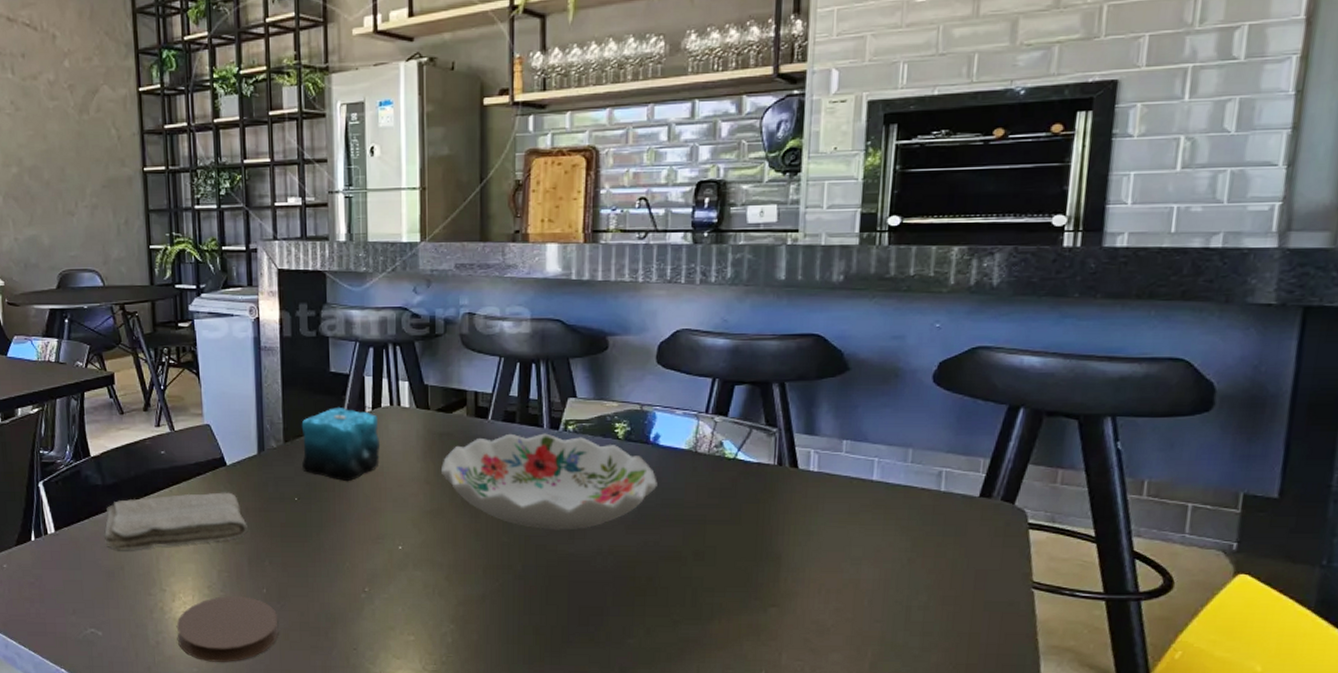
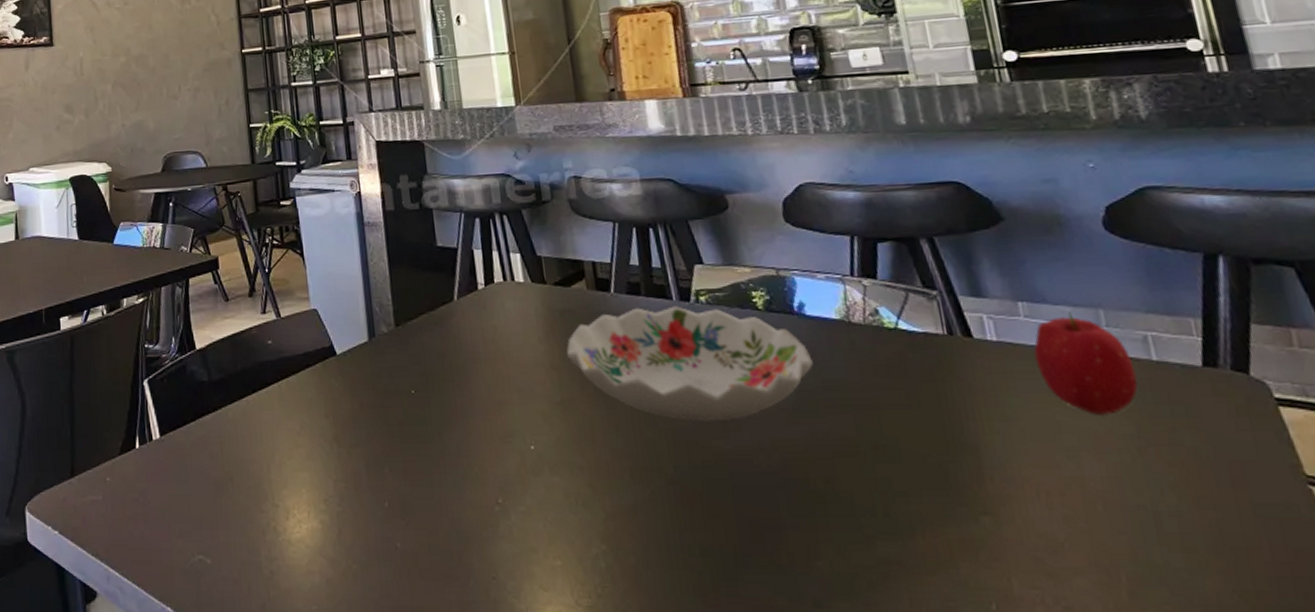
washcloth: present [104,492,248,550] -> none [211,386,363,457]
coaster: present [176,596,279,662] -> none [291,512,406,597]
candle: present [301,406,380,481] -> none [412,284,499,369]
fruit: none [845,450,925,533] -> present [1033,312,1138,415]

